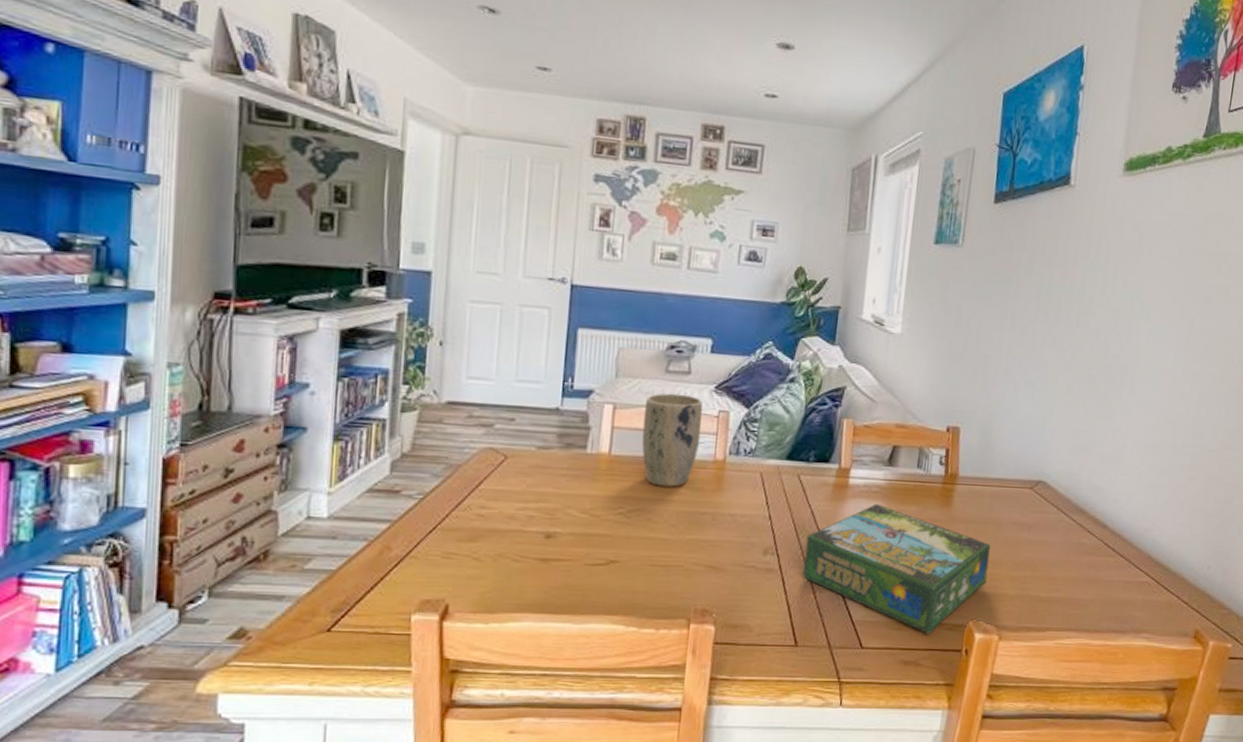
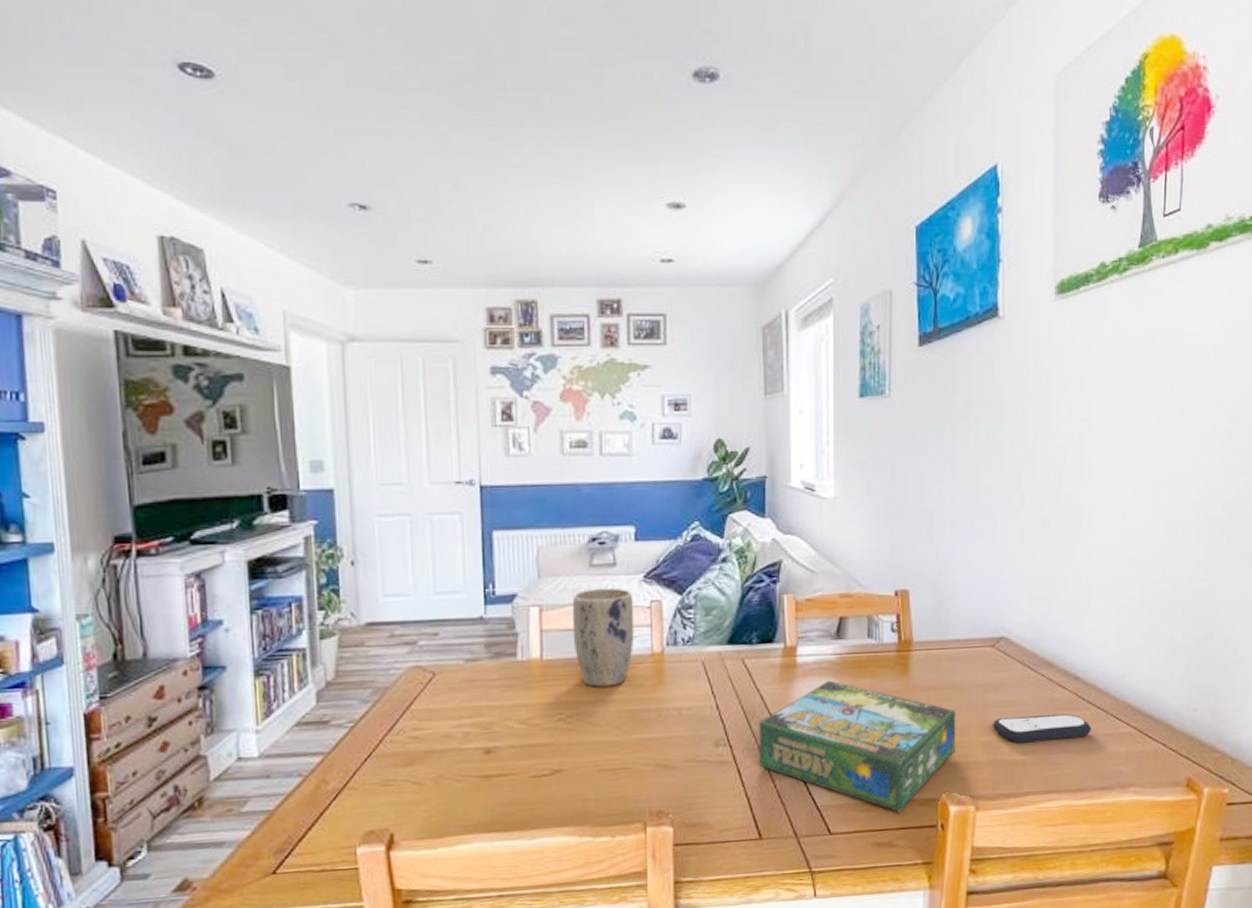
remote control: none [1022,555,1114,582] -> present [992,713,1091,744]

